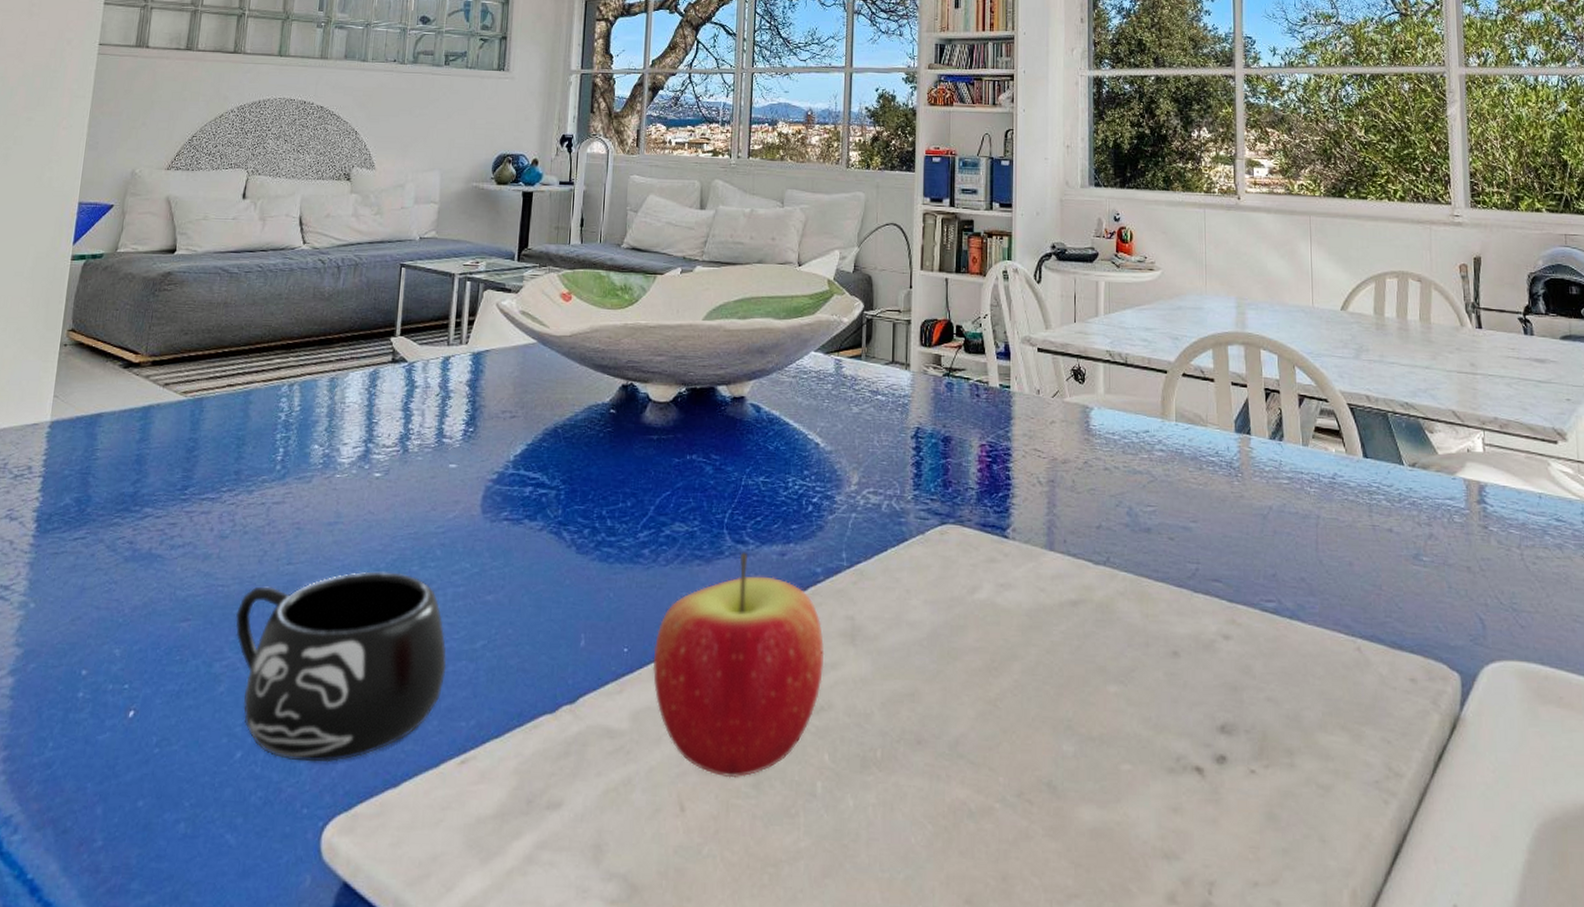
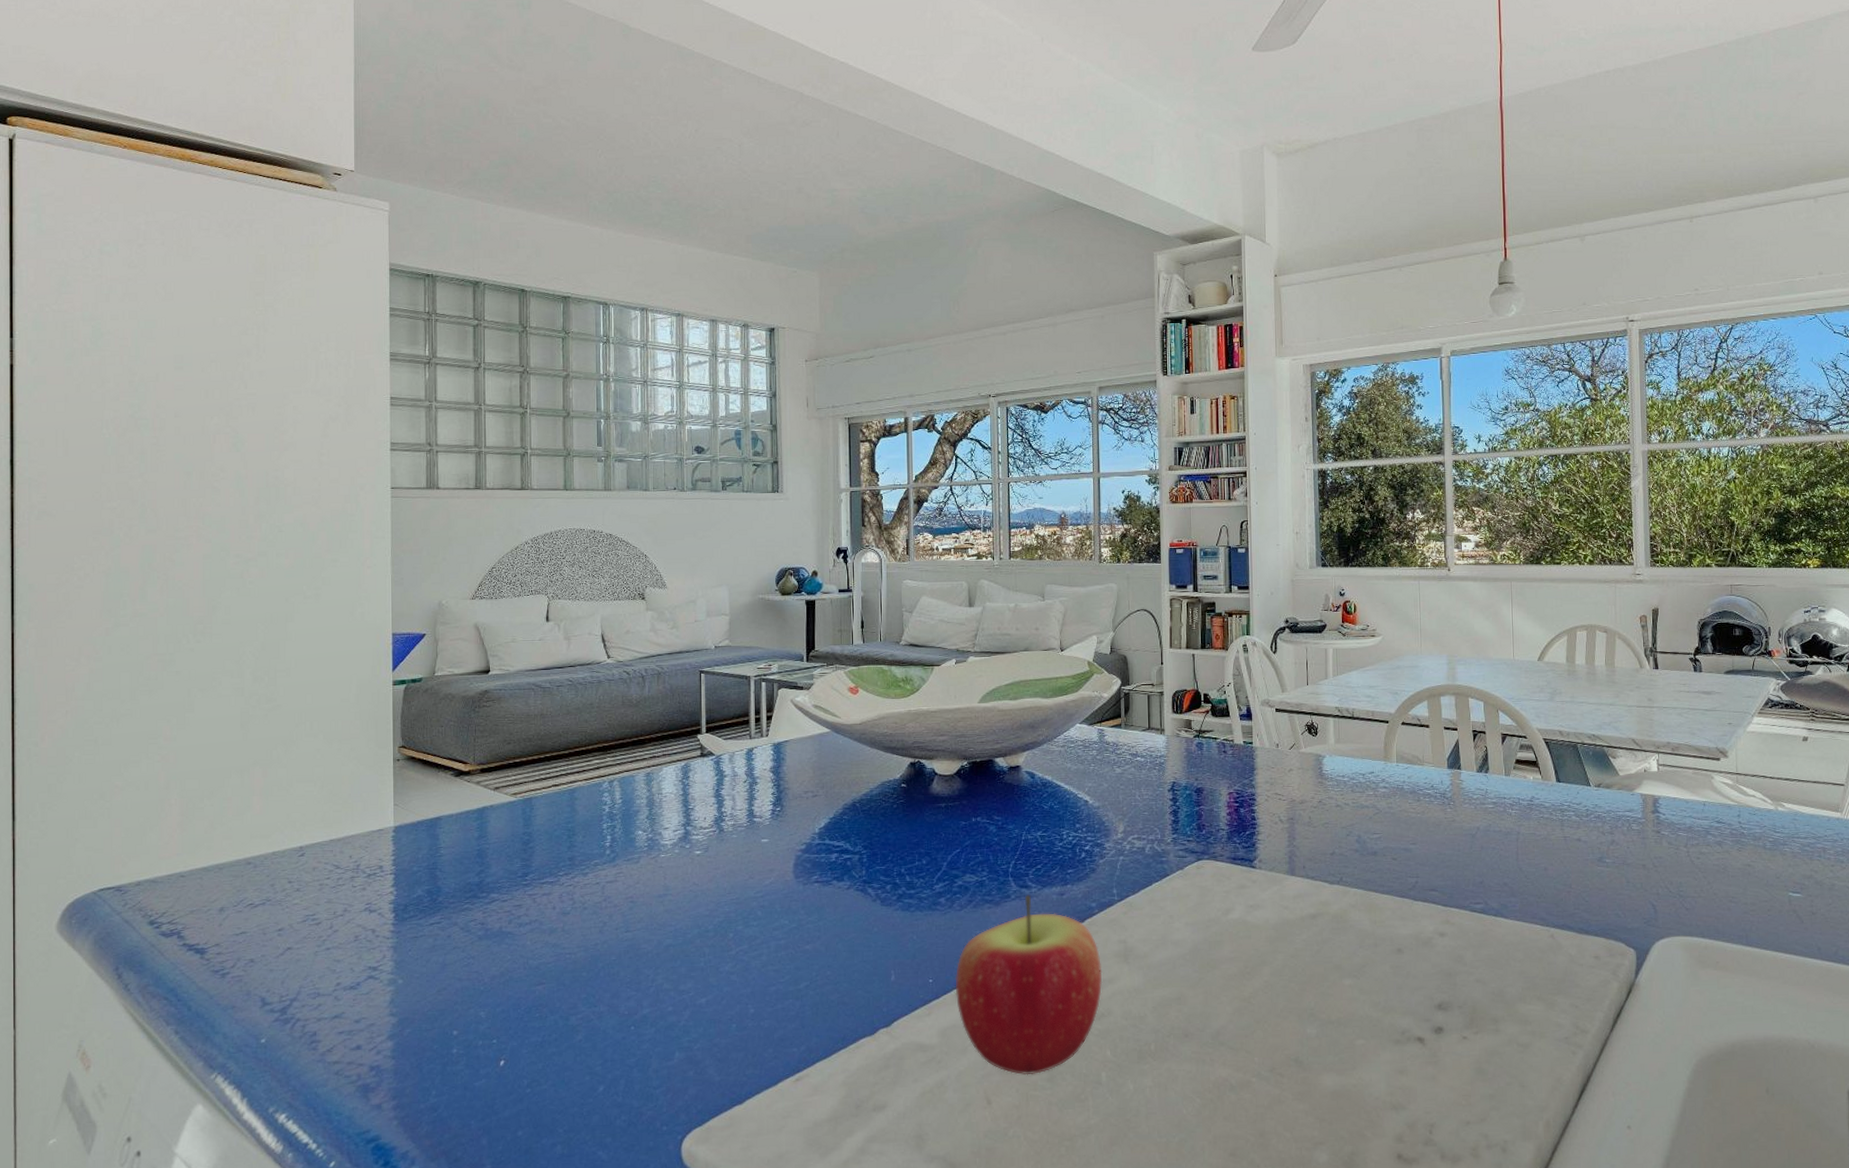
mug: present [235,571,447,763] -> none [584,932,776,1090]

